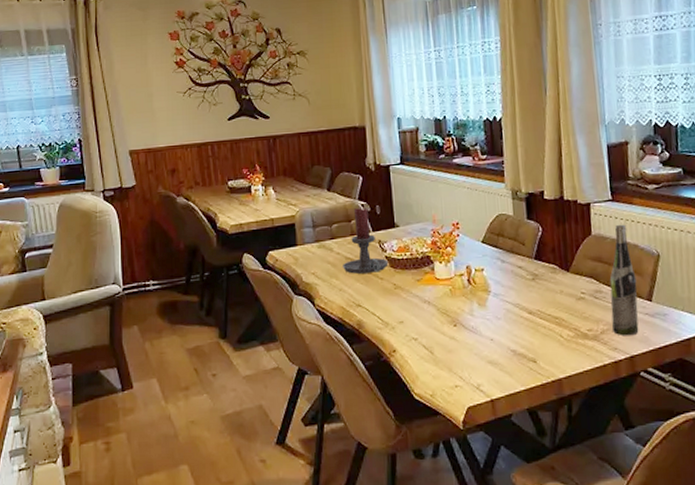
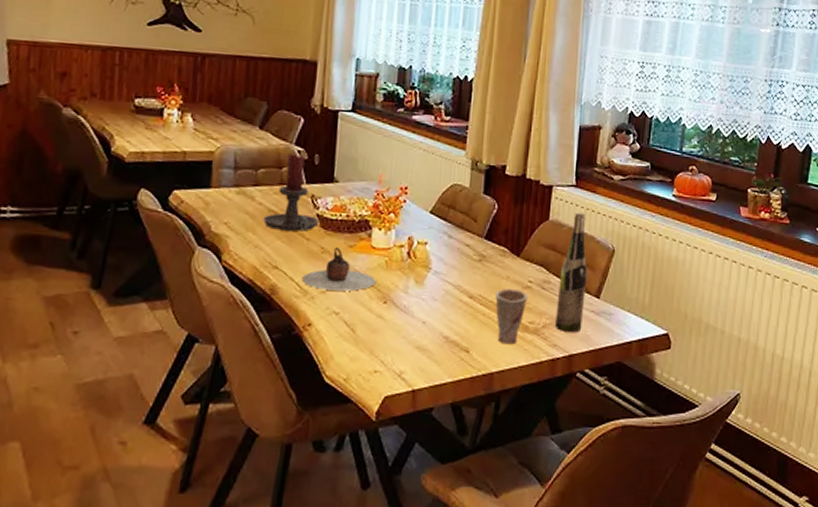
teapot: none [382,282,444,320] -> present [302,246,376,291]
cup: none [552,301,584,352] -> present [495,288,529,345]

